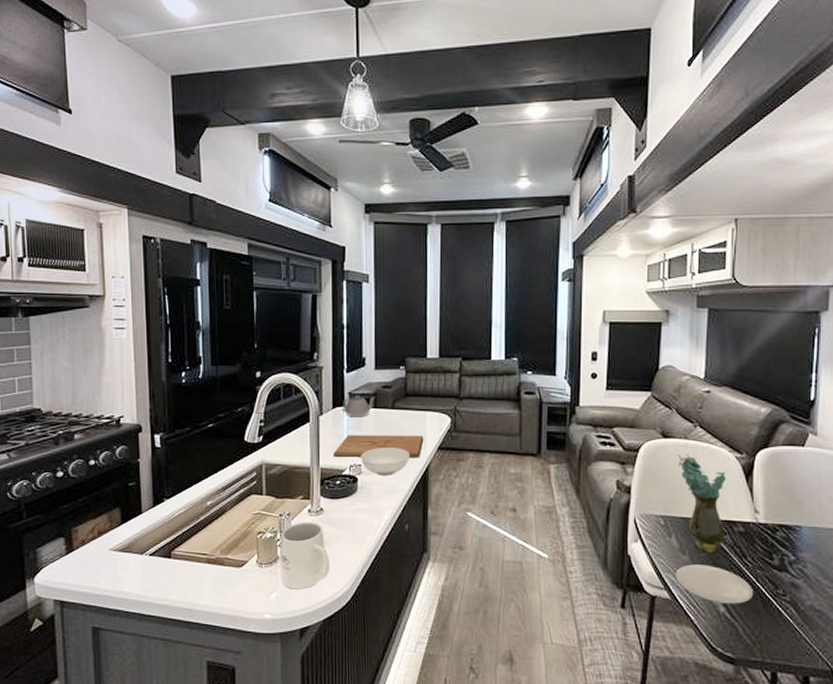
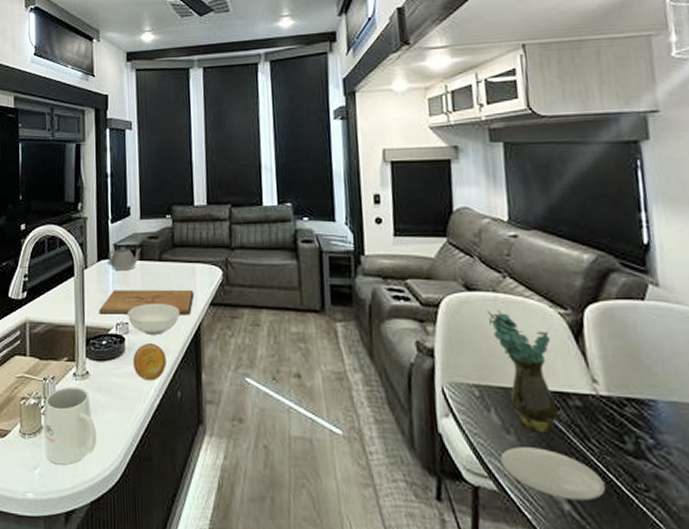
fruit: none [364,482,396,516] -> present [132,342,166,381]

